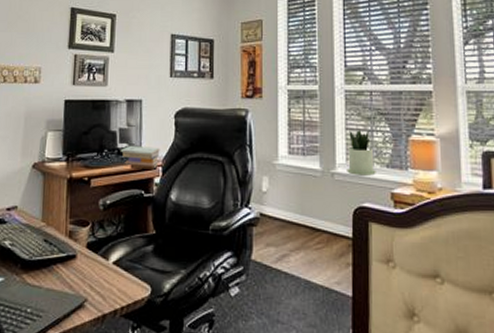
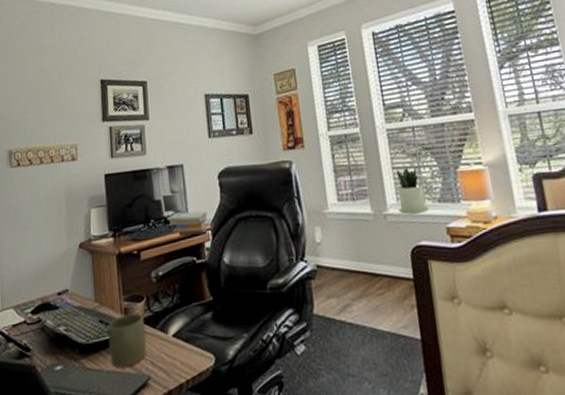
mug: none [50,237,88,287] -> present [108,313,147,368]

